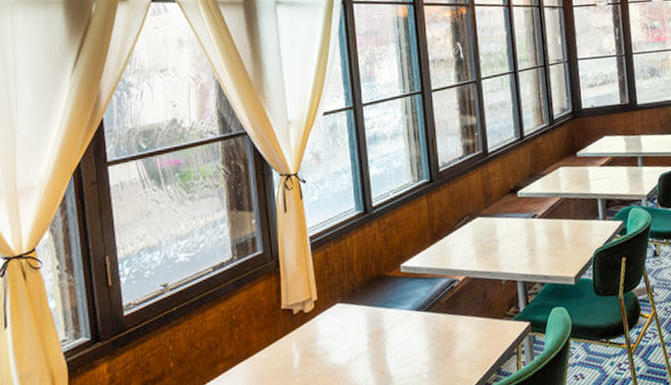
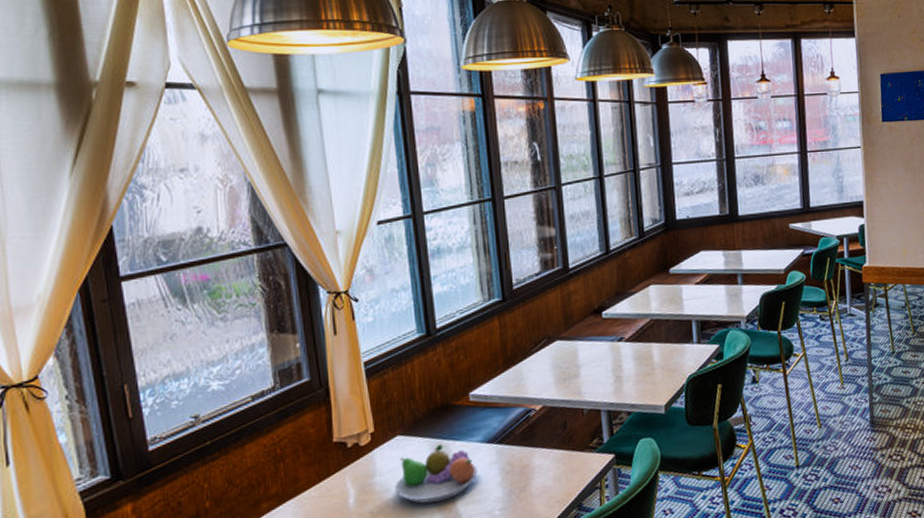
fruit bowl: none [334,311,408,367] -> present [395,444,478,504]

